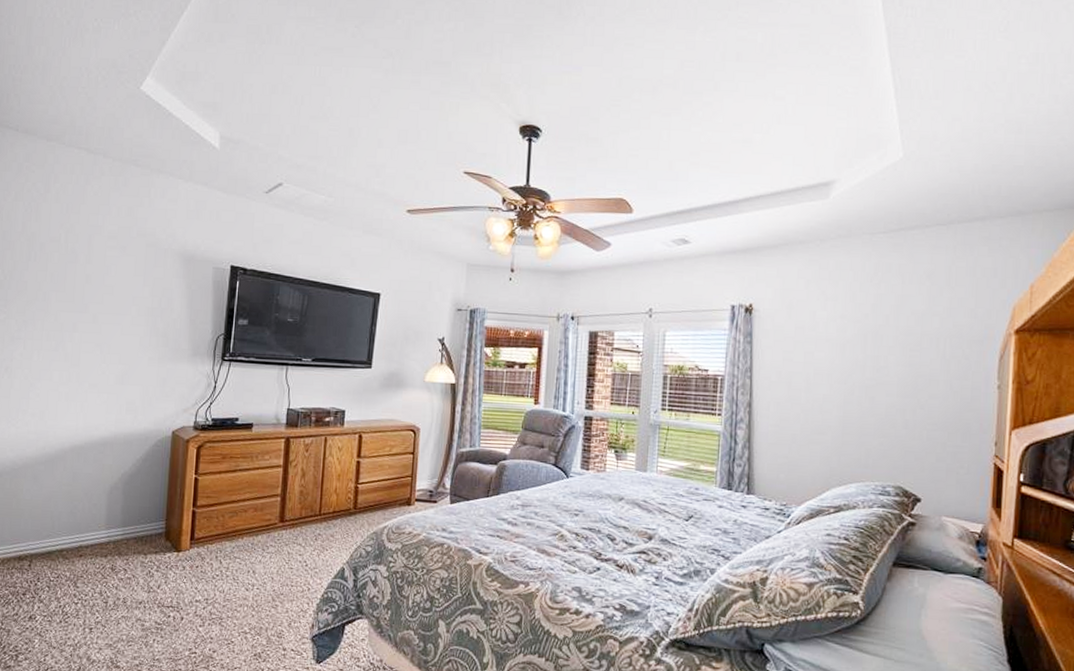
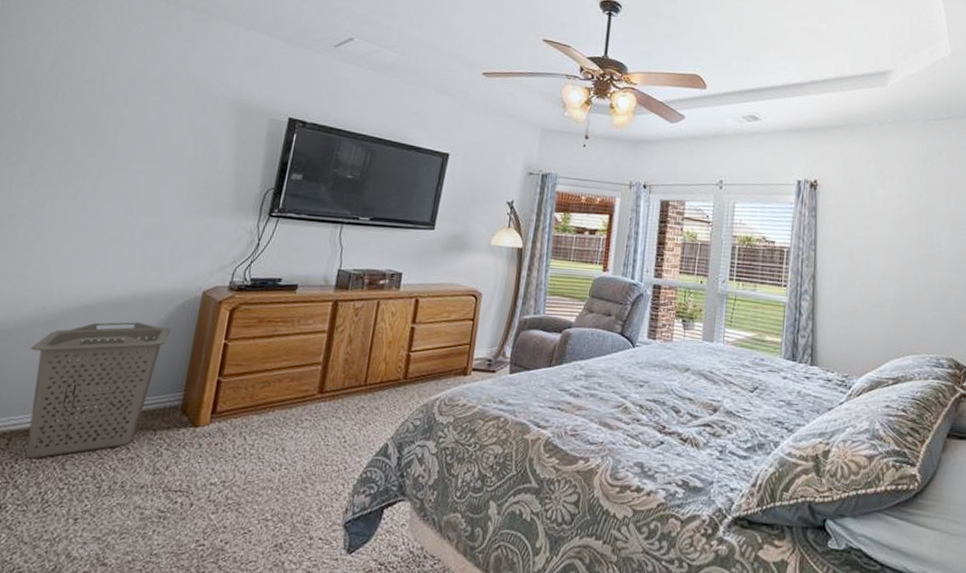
laundry basket: none [37,459,150,578] -> present [25,322,172,459]

